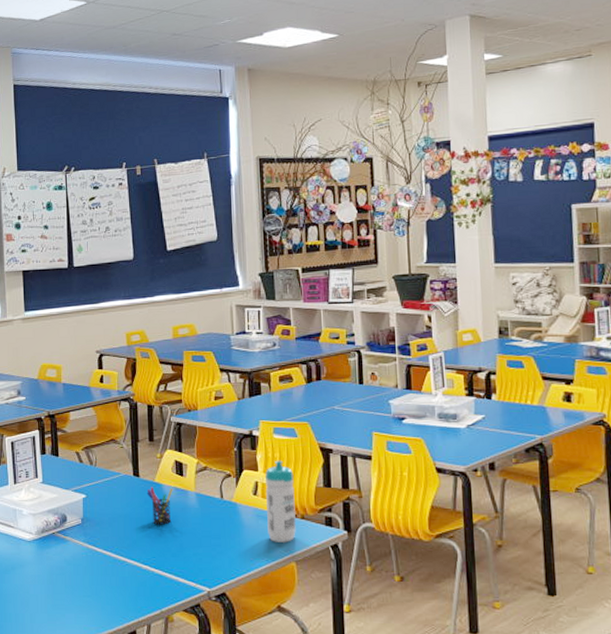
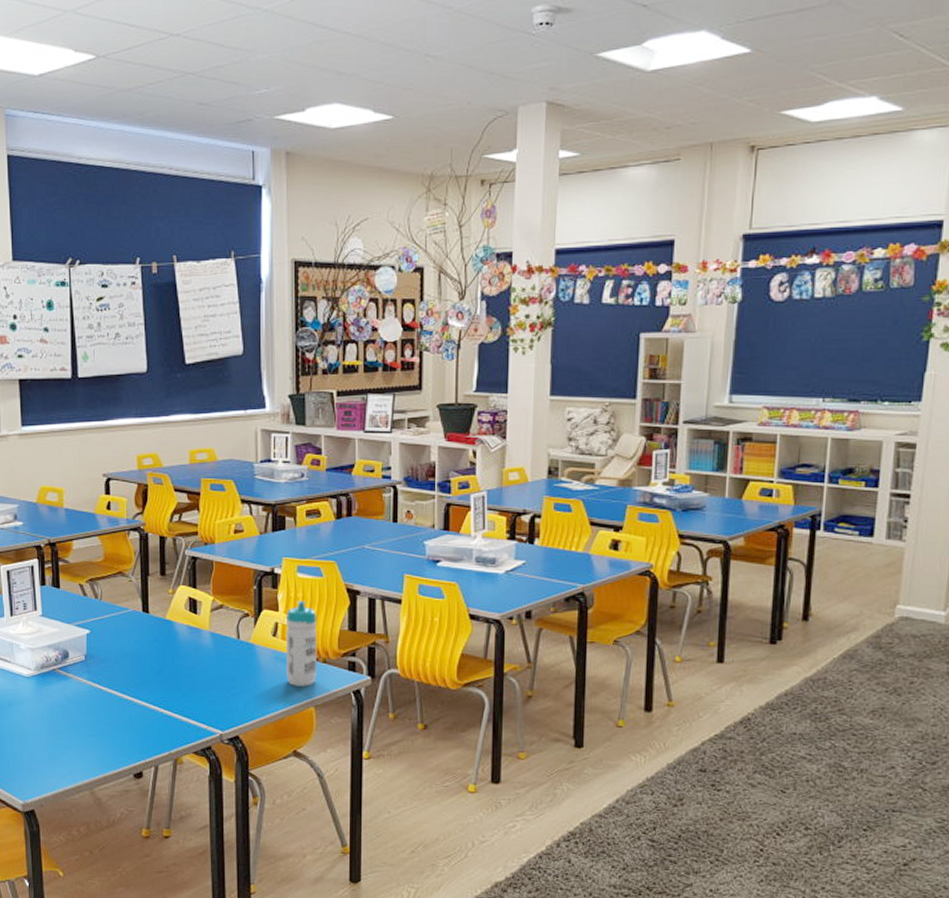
pen holder: present [146,487,173,525] -> none [156,624,186,665]

